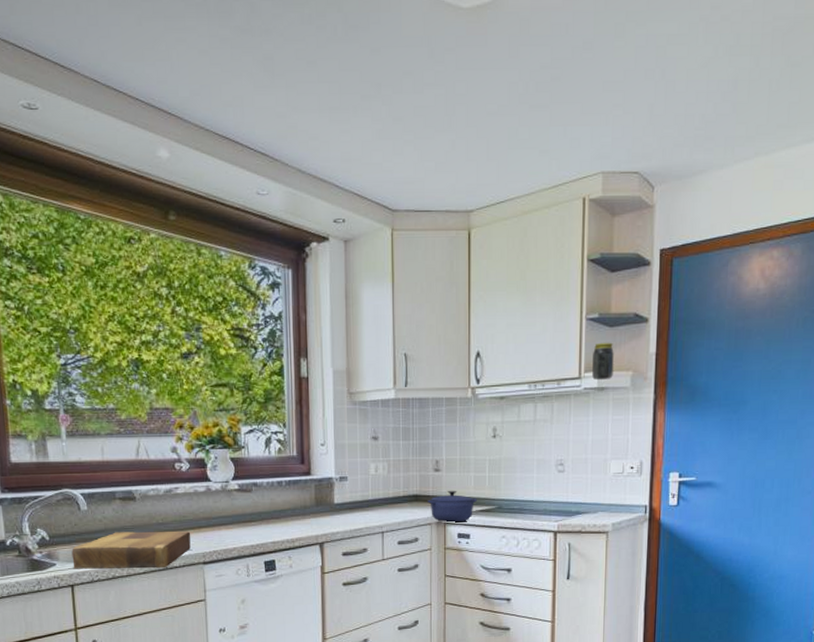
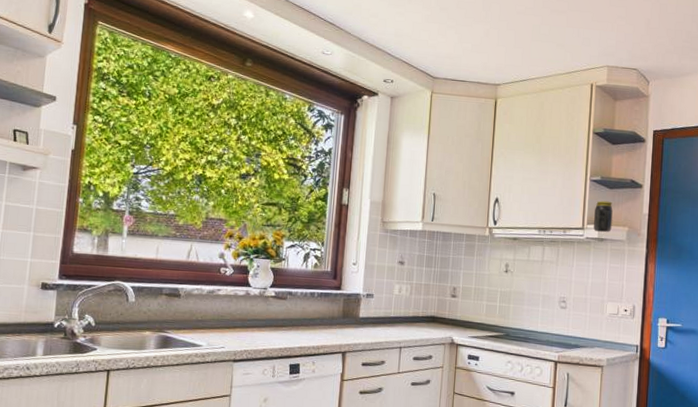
cutting board: present [71,530,191,570] -> none [112,324,226,362]
cooking pot: present [427,490,477,523] -> none [443,315,487,345]

